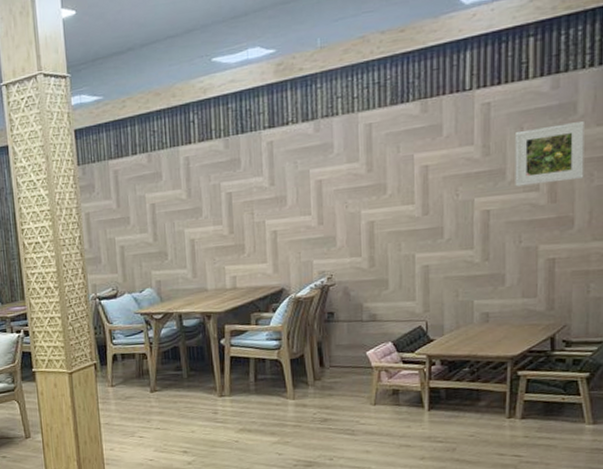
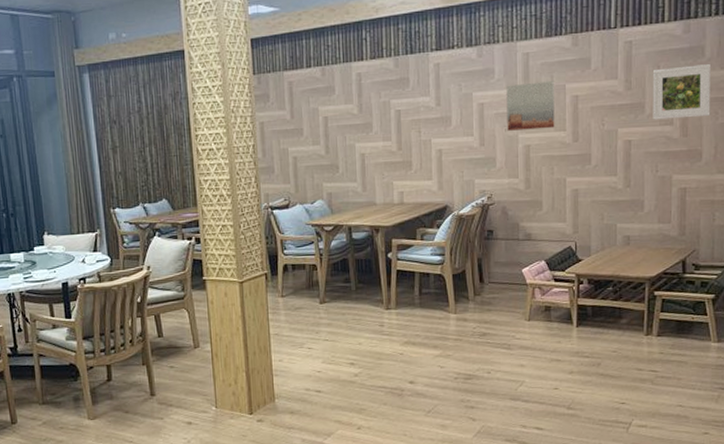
wall art: none [347,152,402,208] -> present [506,81,555,131]

